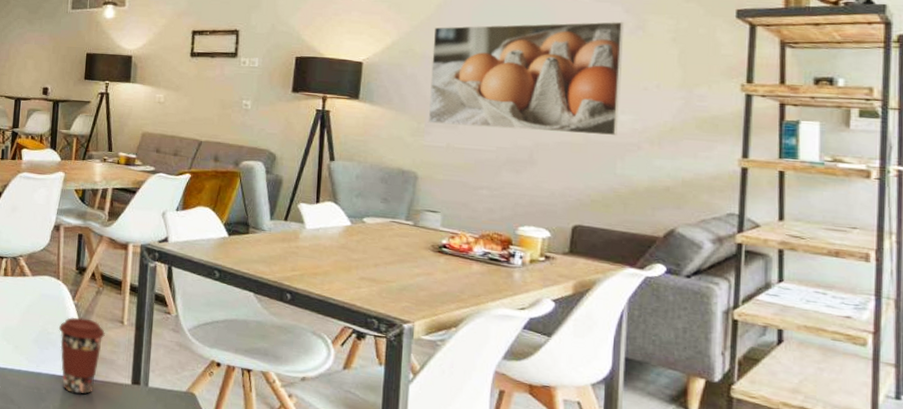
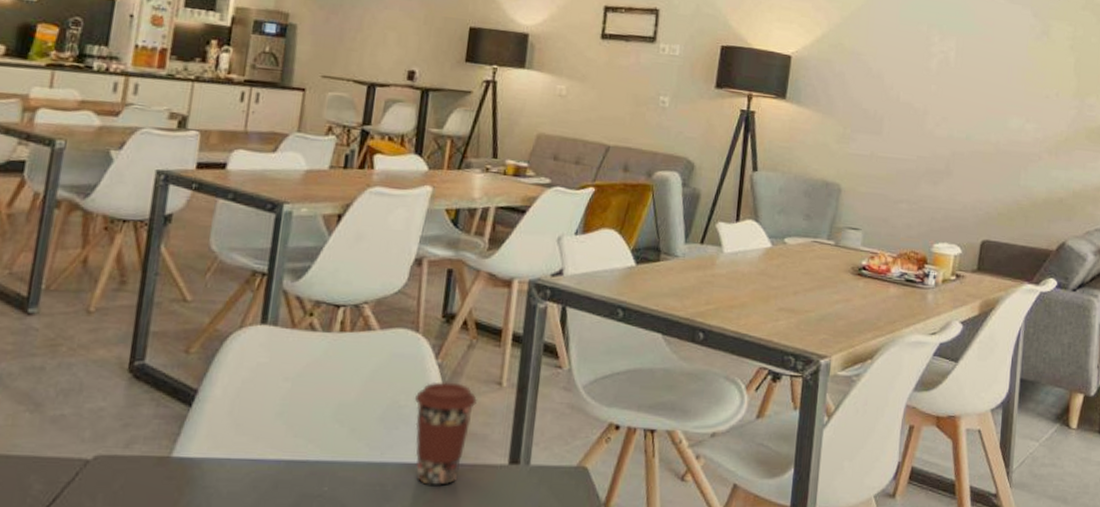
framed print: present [427,21,625,136] -> none [853,20,1033,146]

